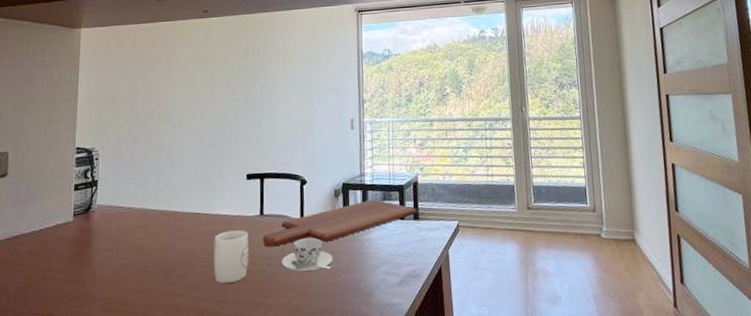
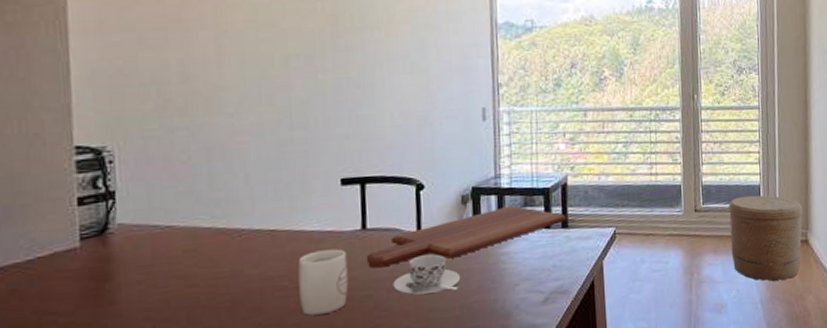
basket: none [558,196,629,277] -> present [729,195,803,281]

